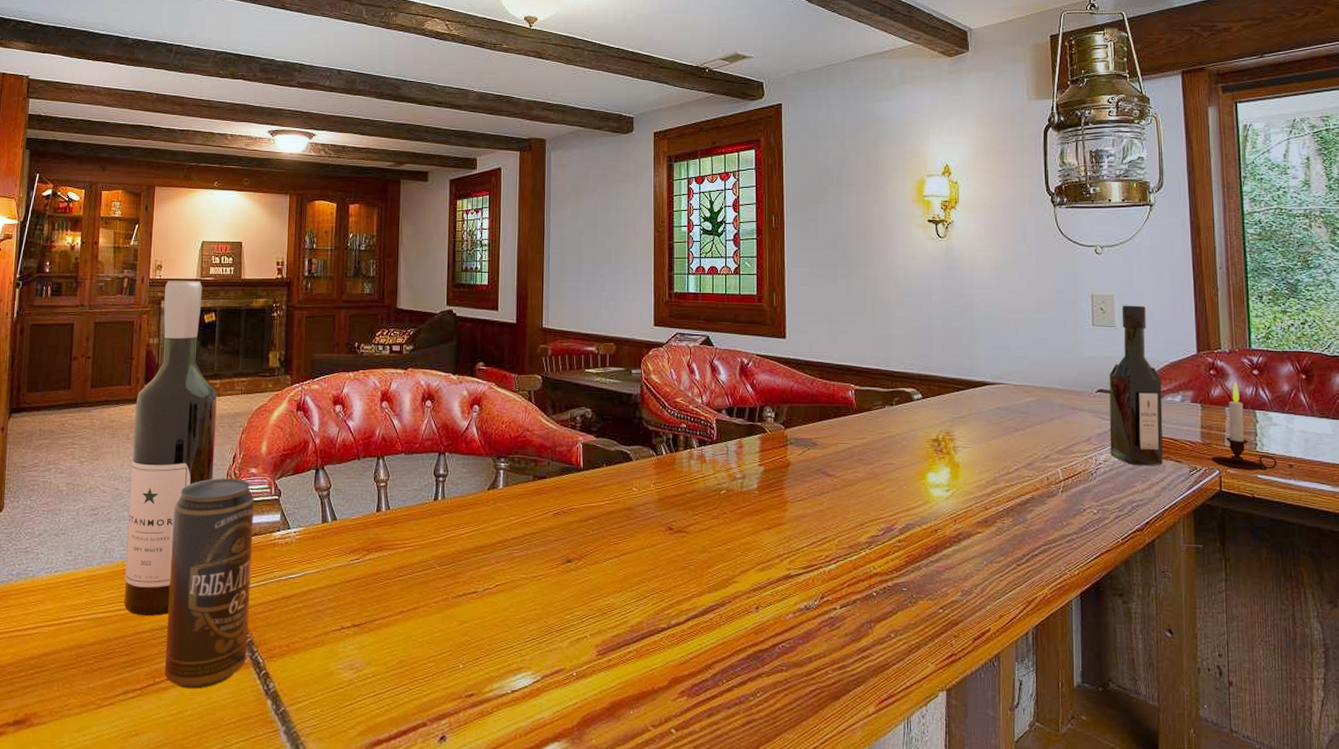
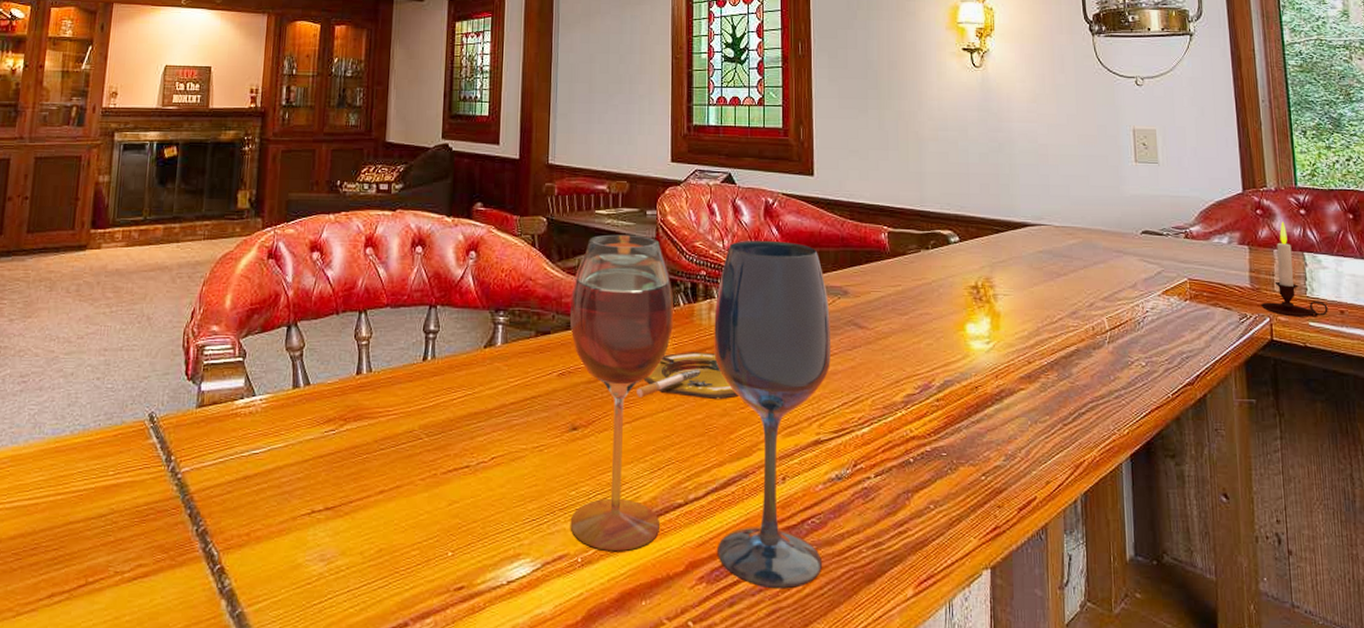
bottle: present [124,280,217,616] -> none [54,109,176,502]
beer can: present [164,478,255,689] -> none [99,337,216,589]
wineglass: none [563,391,657,669] -> present [569,234,673,552]
ashtray: none [624,495,716,539] -> present [636,352,738,400]
wineglass: none [694,396,802,704] -> present [714,240,832,589]
bottle: present [1109,305,1163,465] -> none [1153,140,1212,313]

